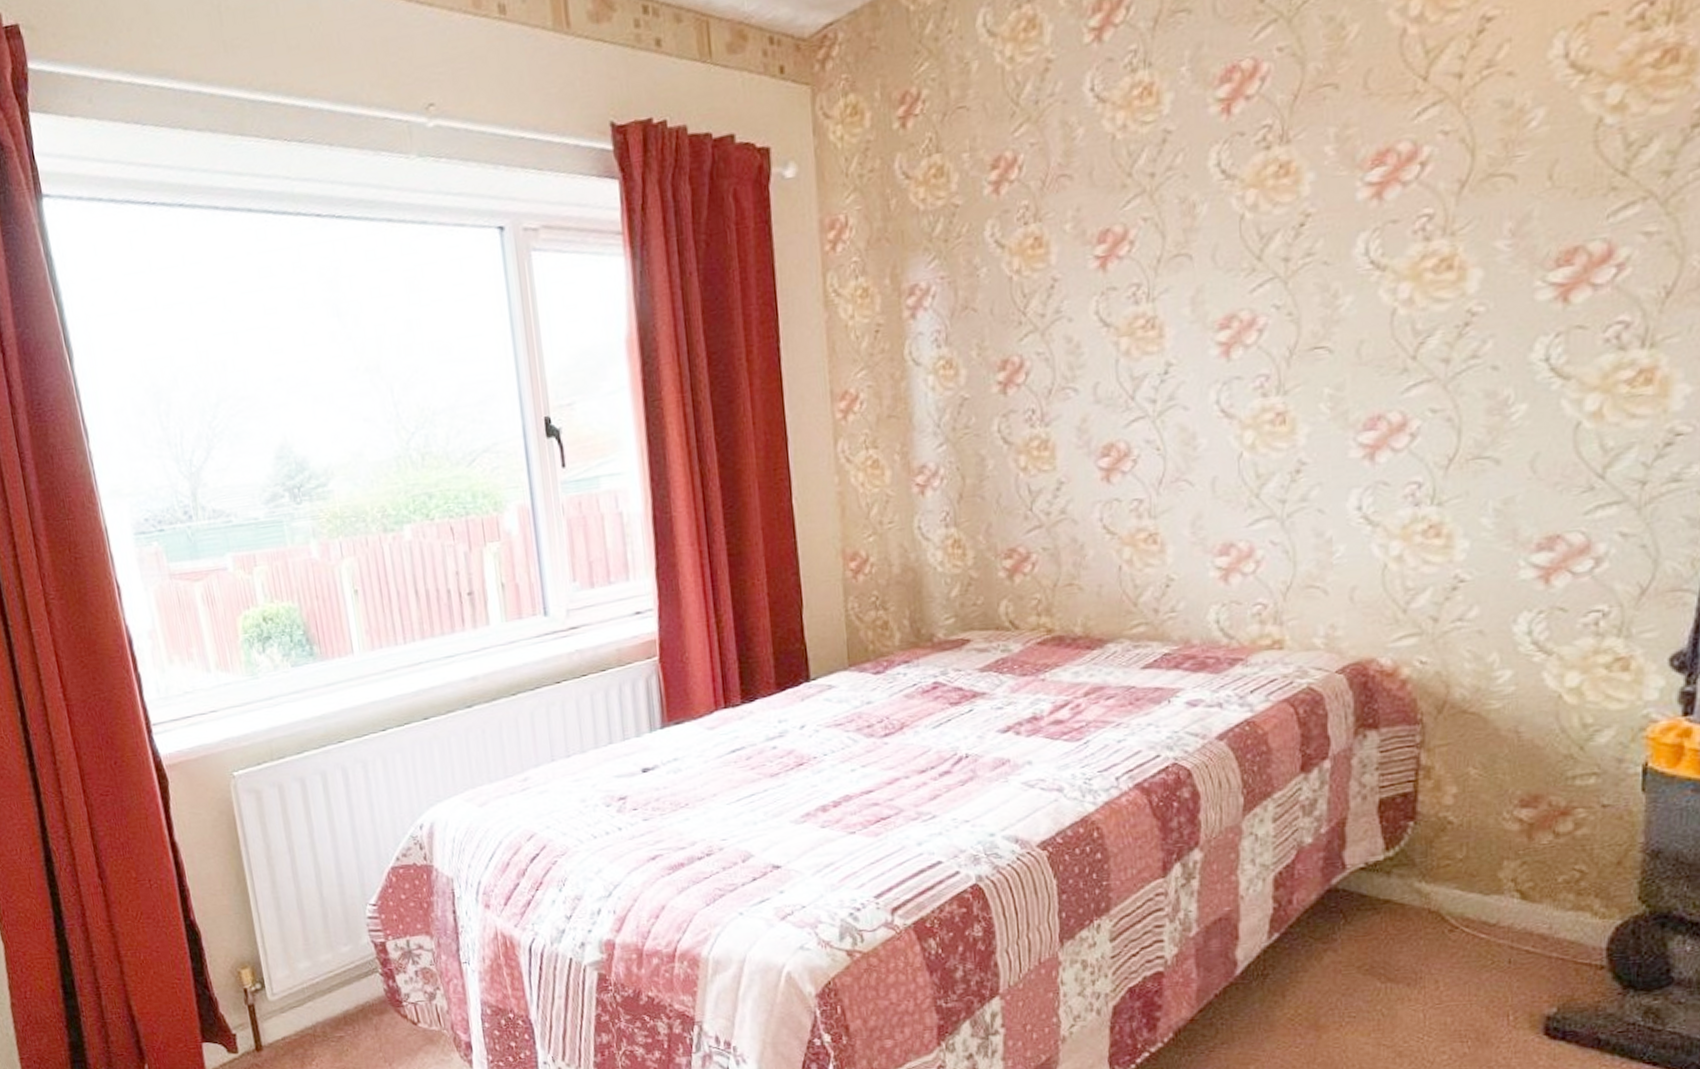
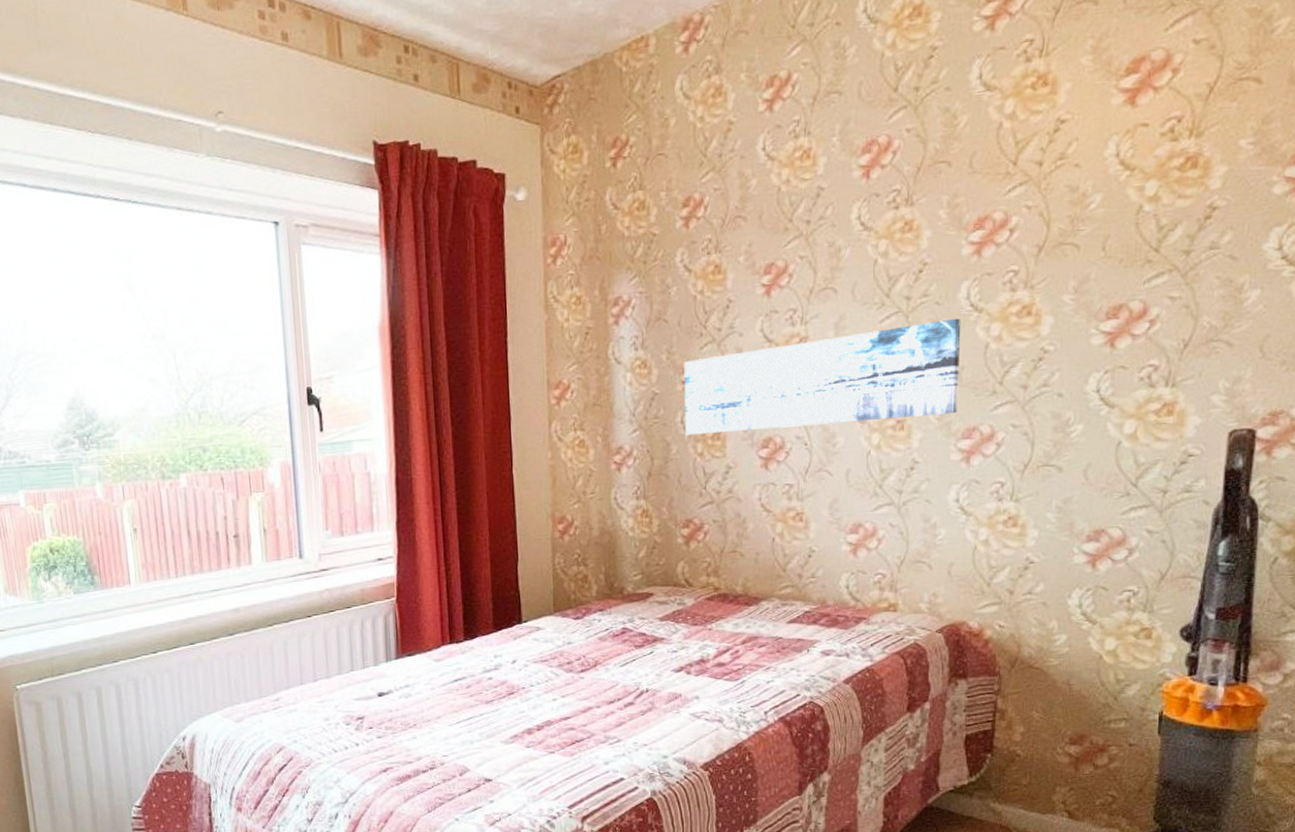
wall art: none [999,279,1359,447] -> present [684,318,961,436]

